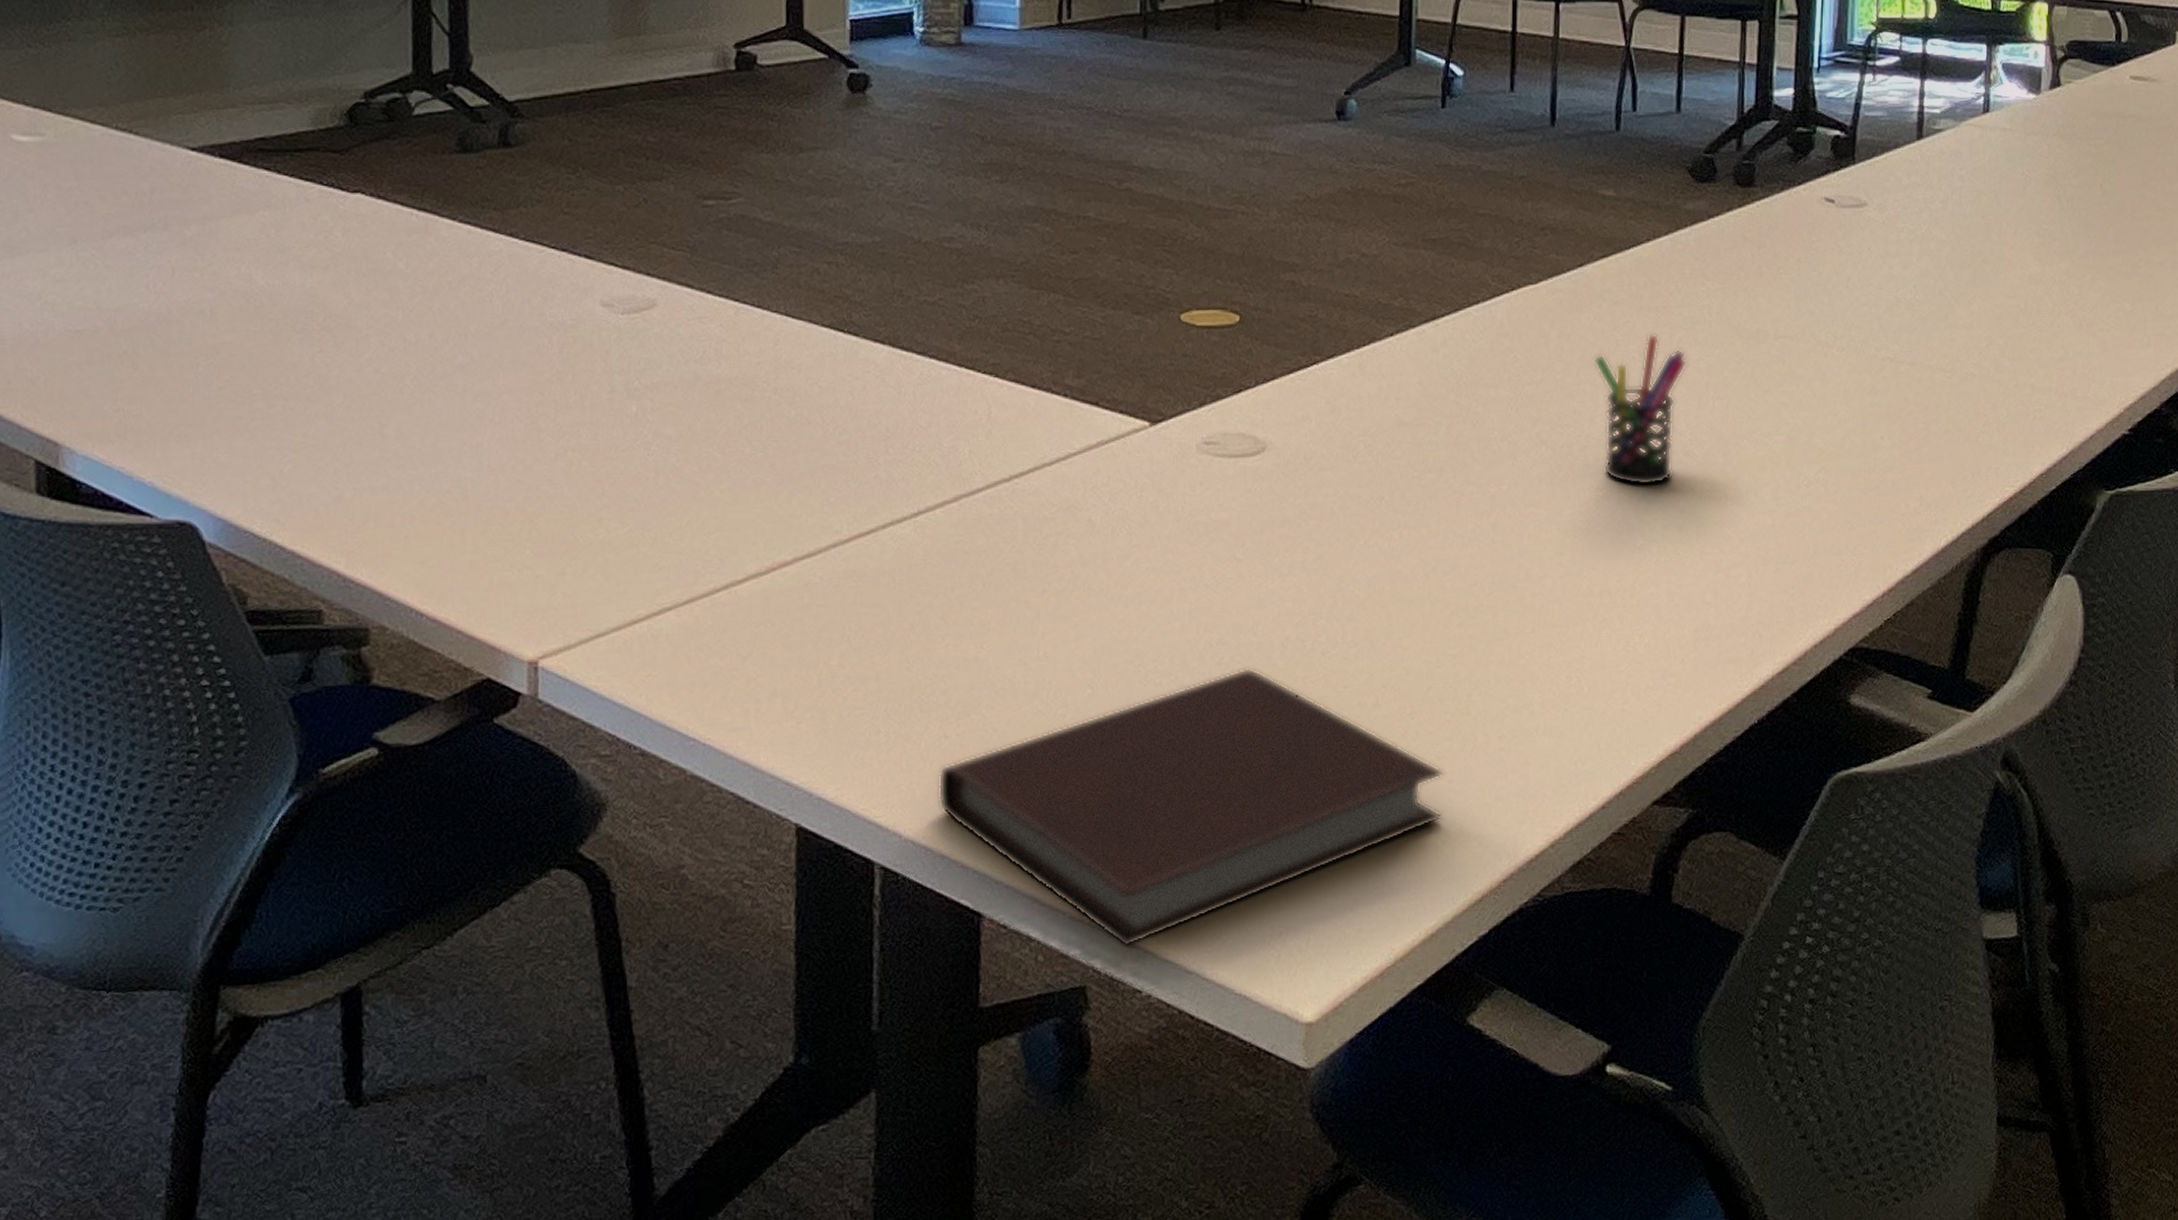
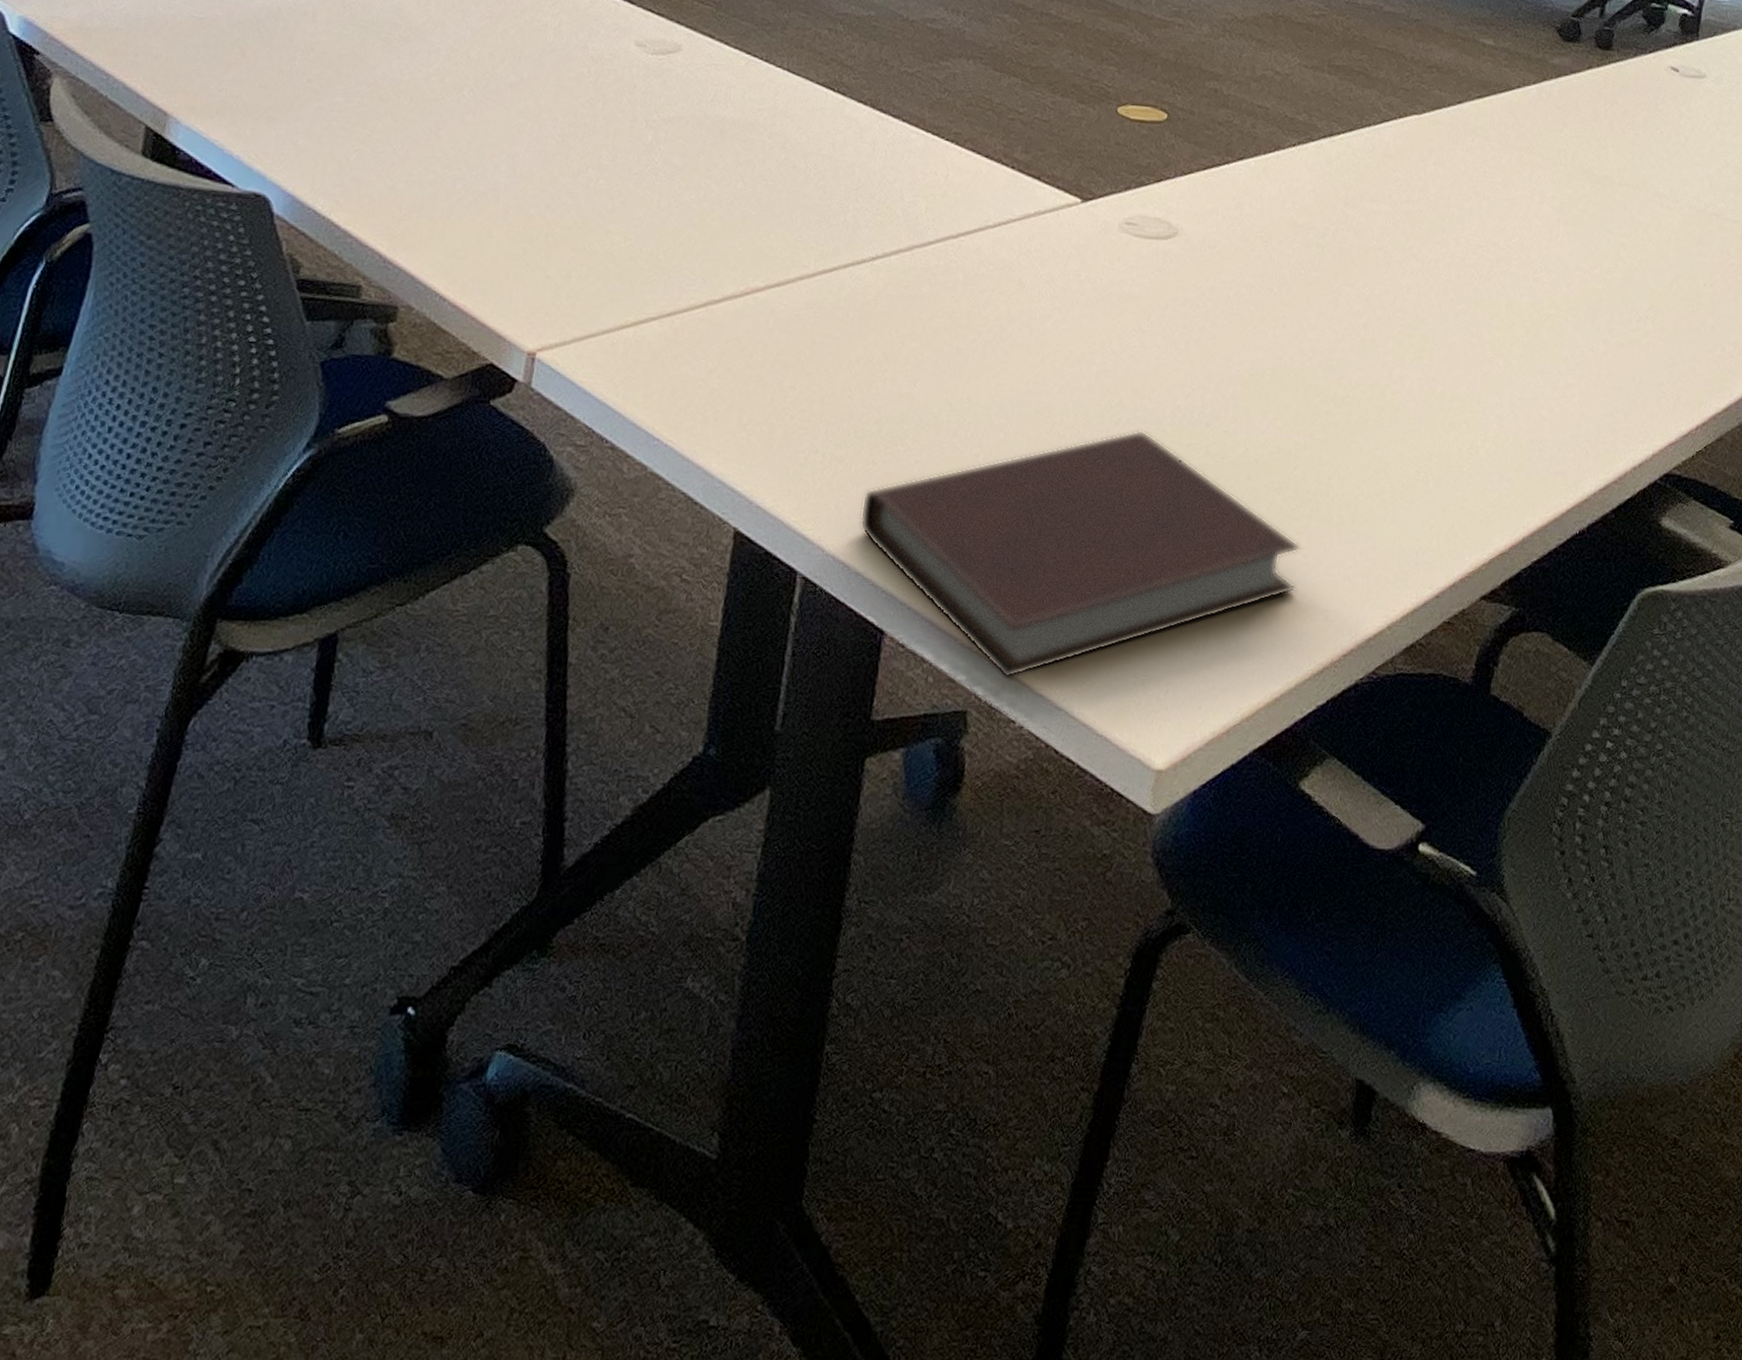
pen holder: present [1593,333,1687,486] -> none [1463,169,1543,306]

